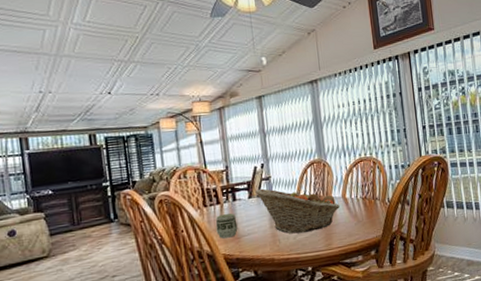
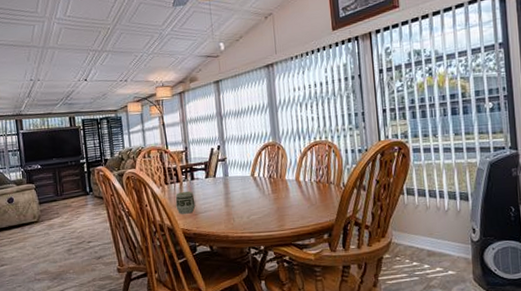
fruit basket: present [255,188,340,234] -> none [212,169,293,214]

